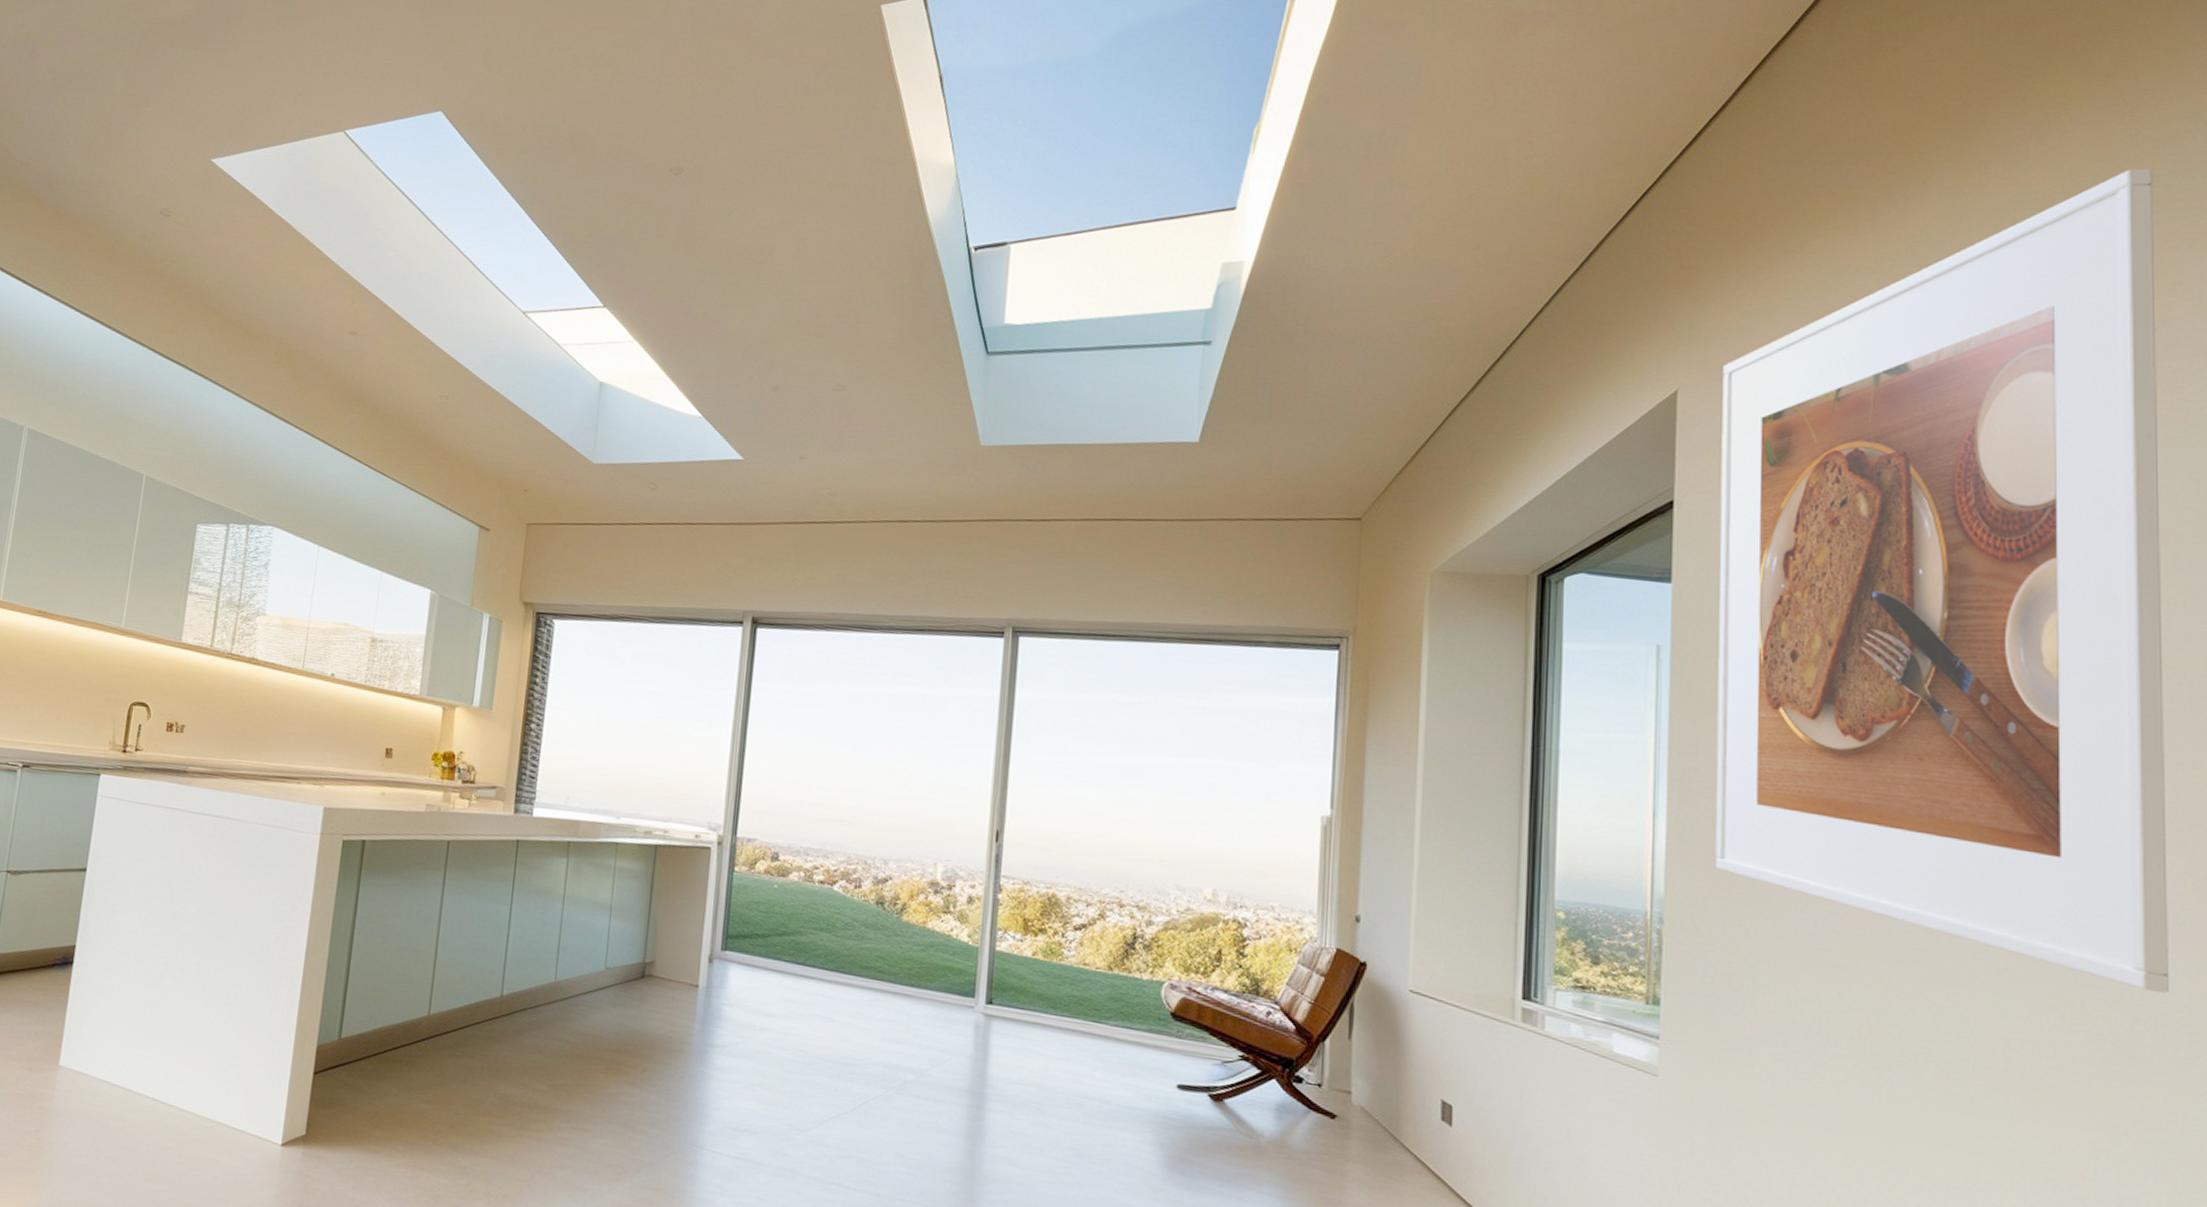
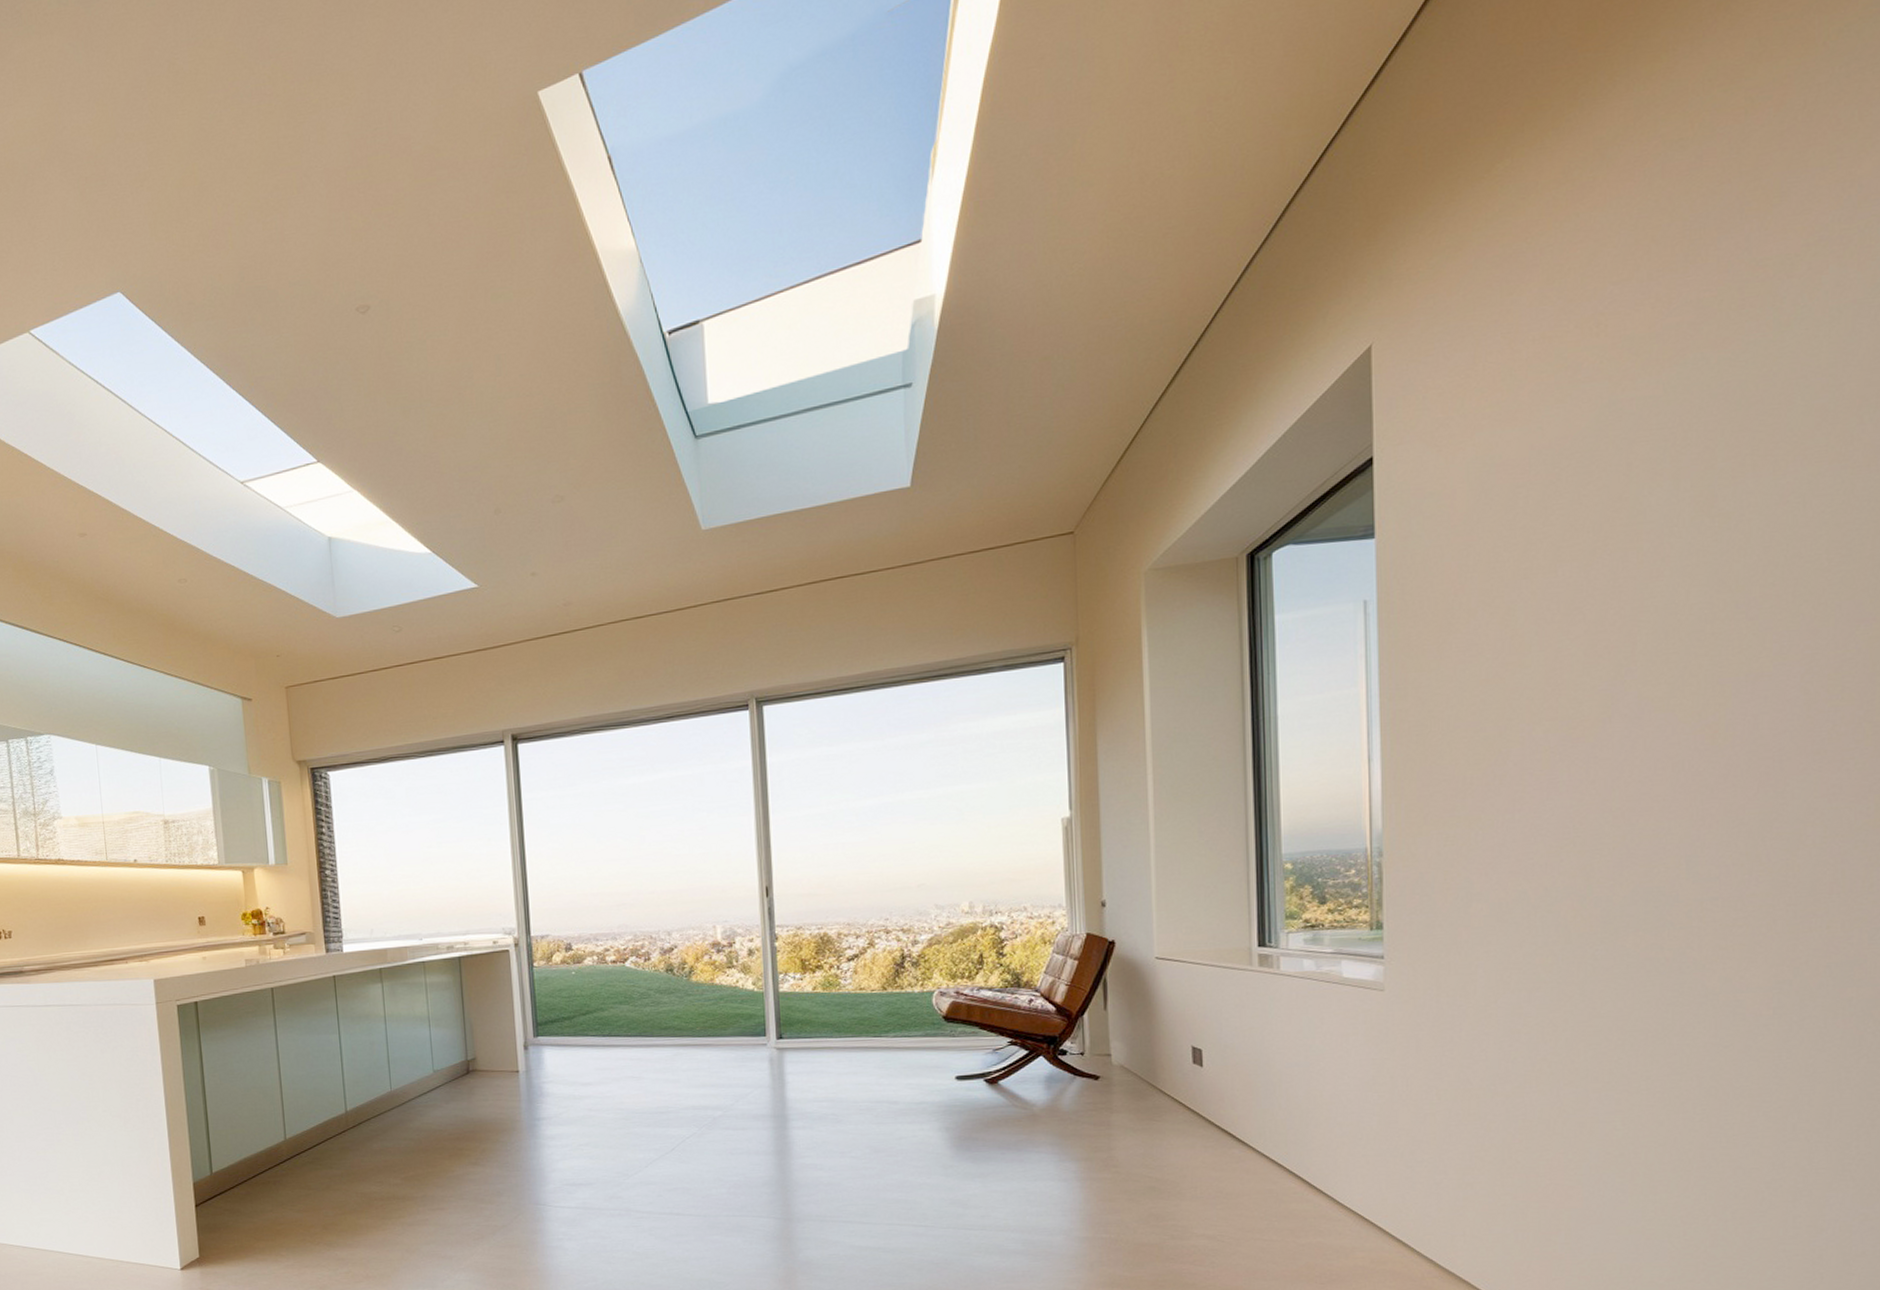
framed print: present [1715,168,2169,993] -> none [1415,18,1848,834]

